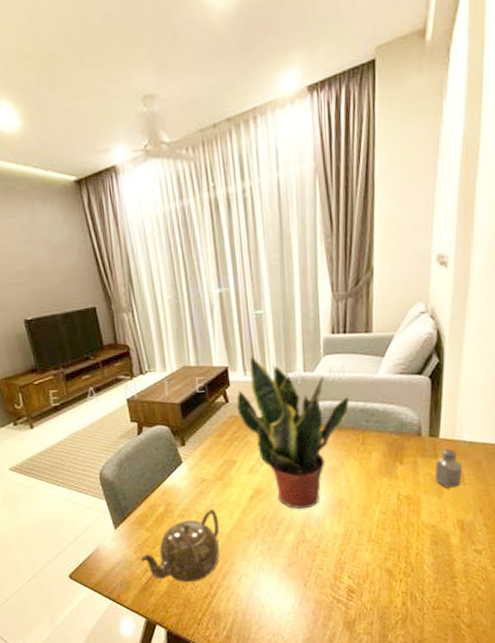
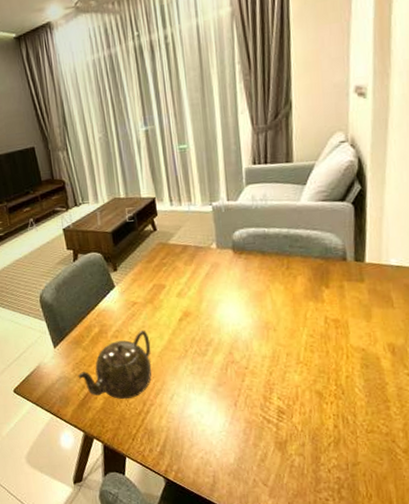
potted plant: present [236,356,349,510] -> none [164,187,273,332]
saltshaker: present [435,448,462,488] -> none [362,273,391,312]

